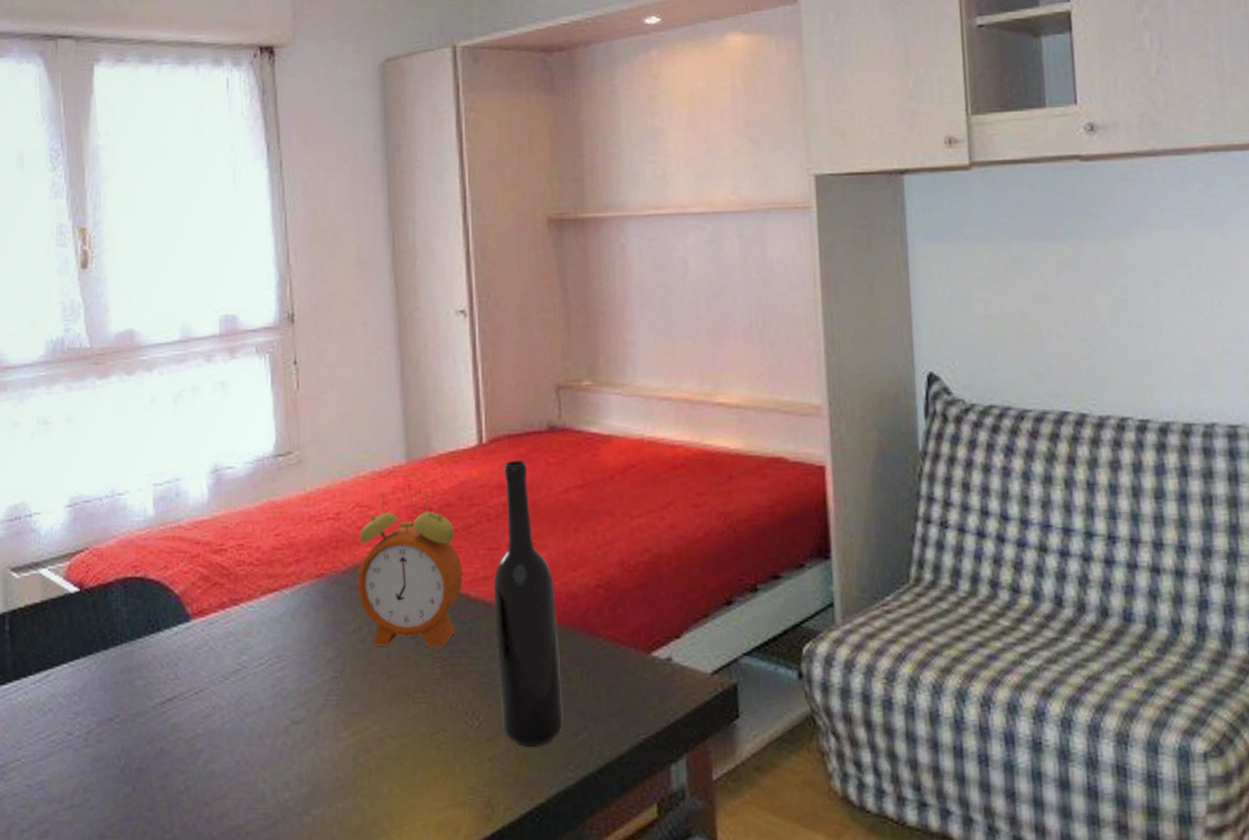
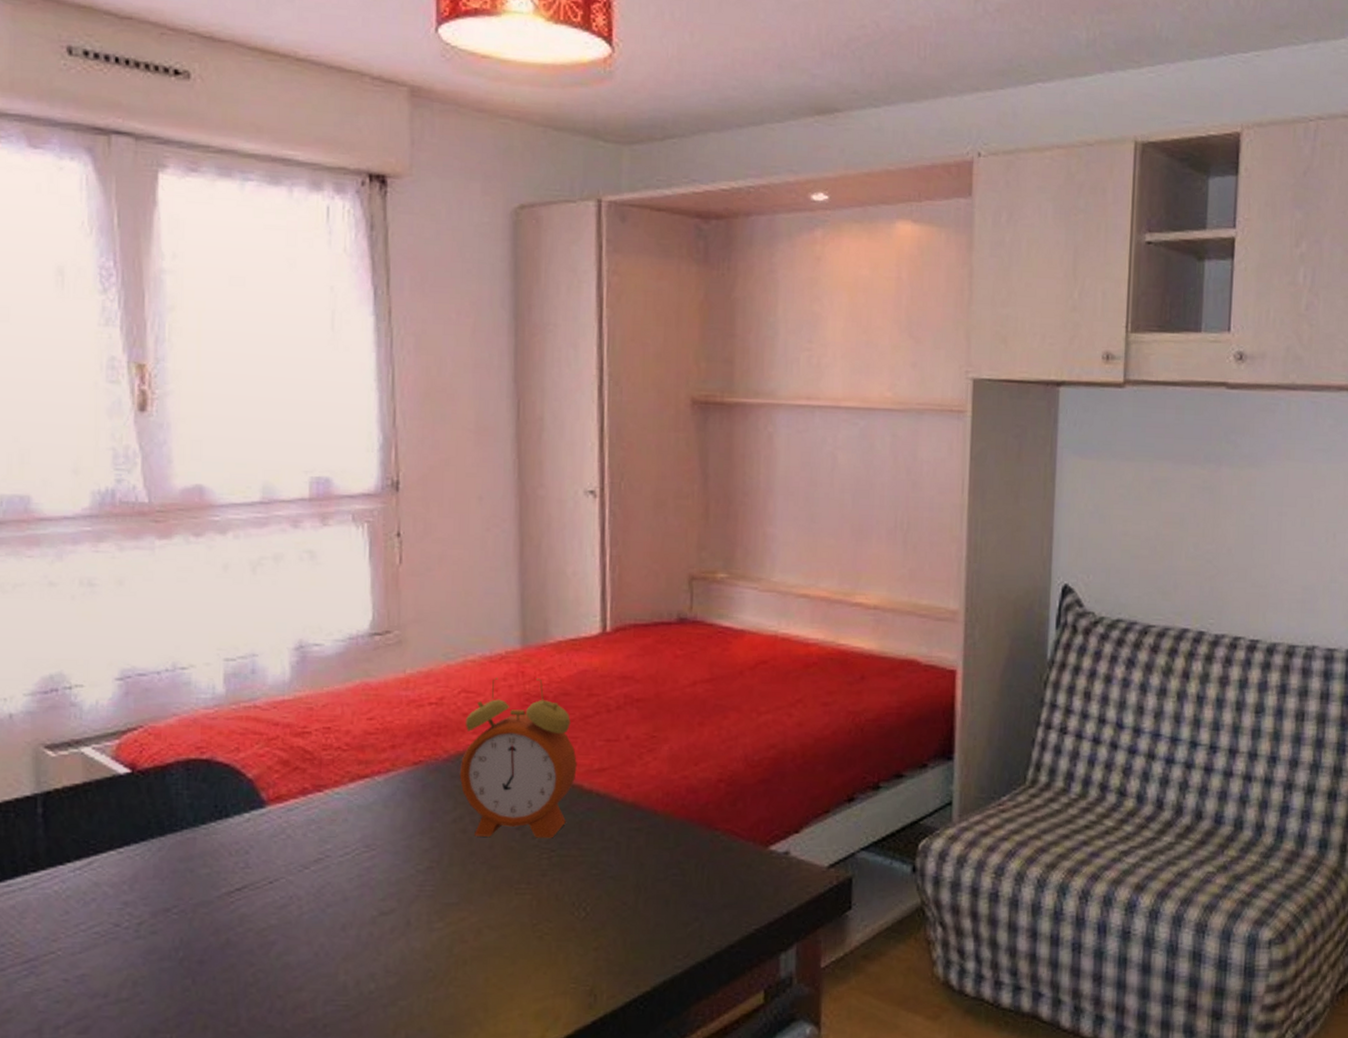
bottle: present [493,460,564,747] -> none [608,650,676,937]

